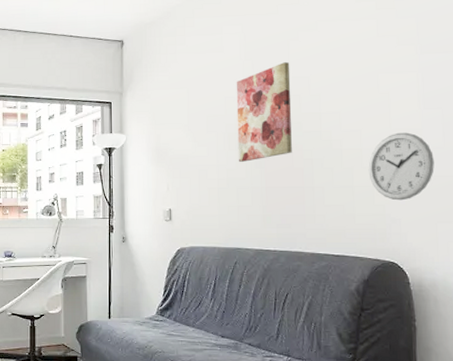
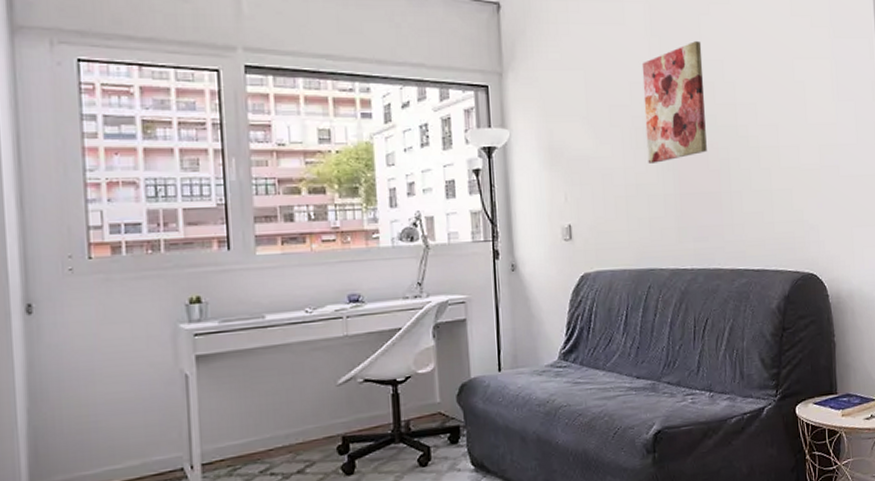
wall clock: present [368,132,434,201] -> none [786,127,849,205]

